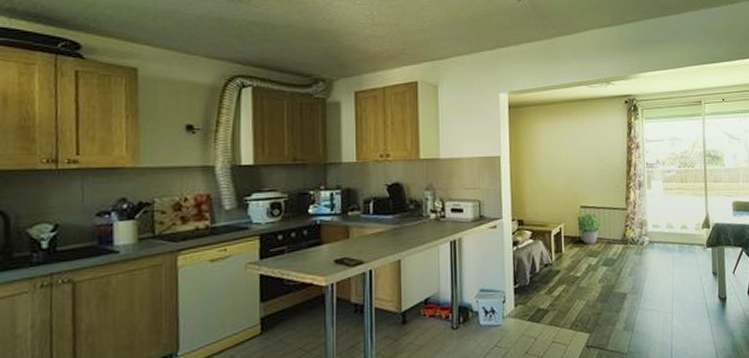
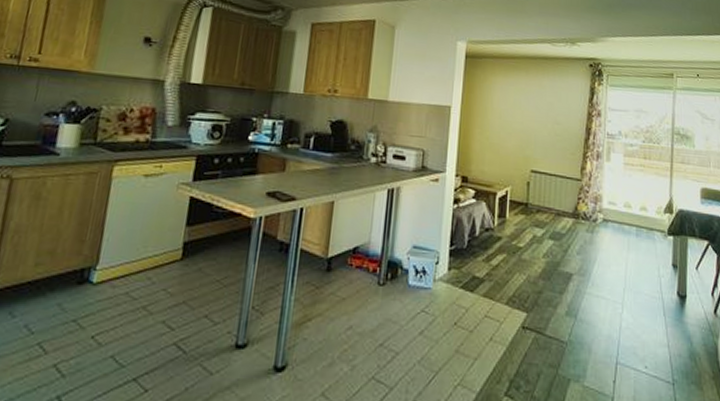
potted plant: present [577,213,602,244] -> none [525,179,552,213]

